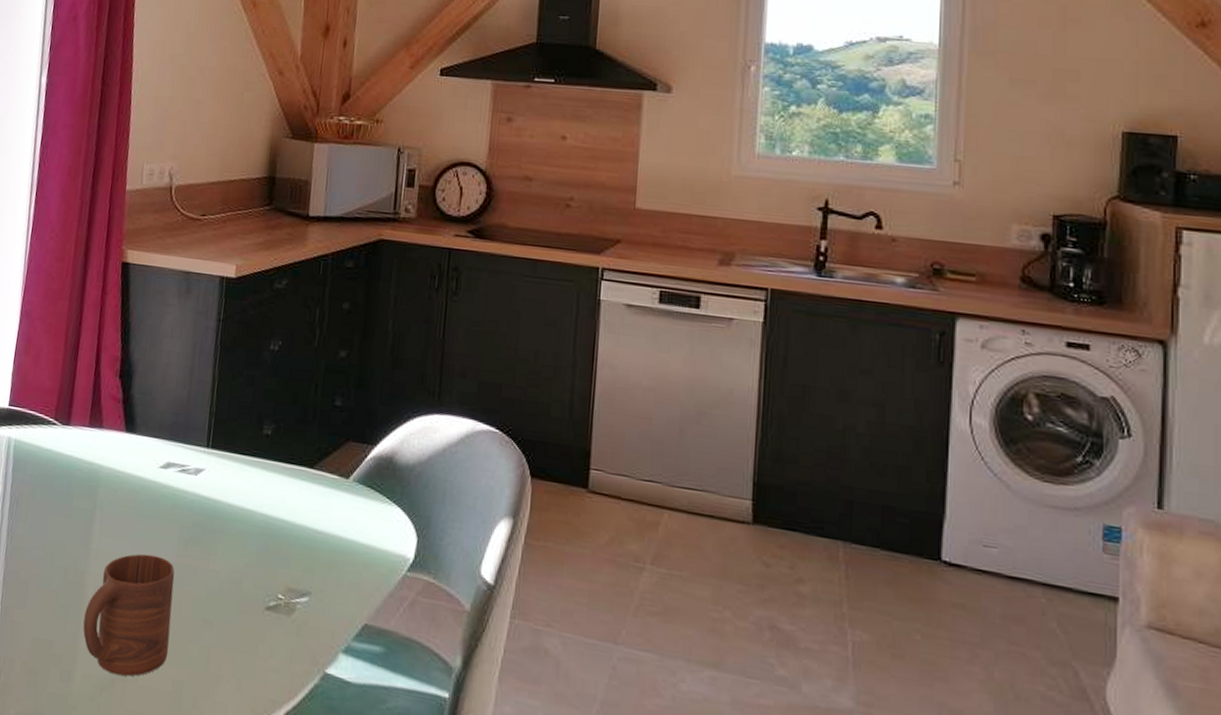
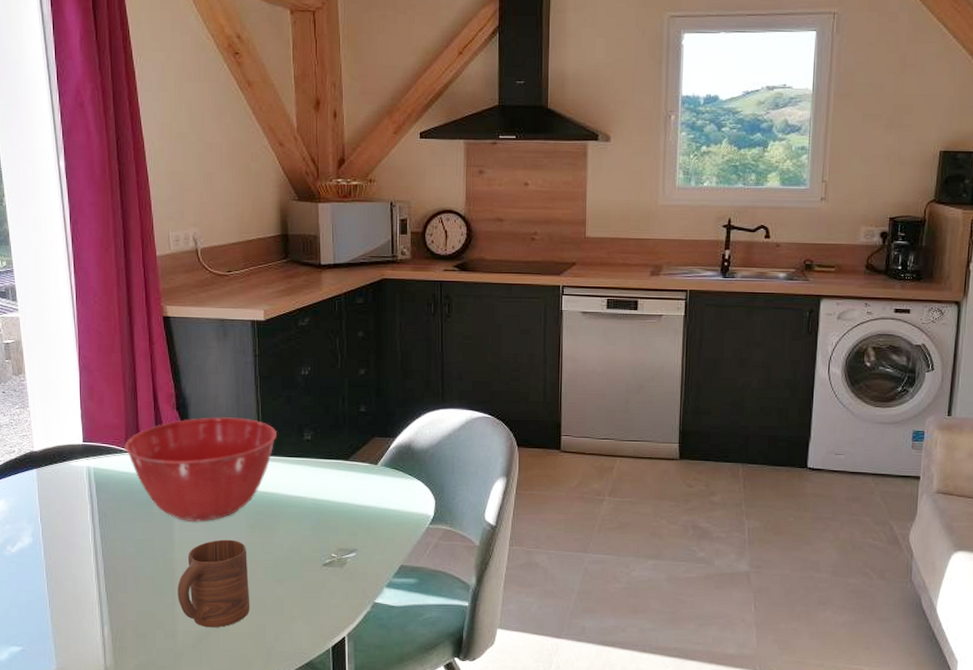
mixing bowl: none [53,391,232,527] -> present [124,417,278,522]

